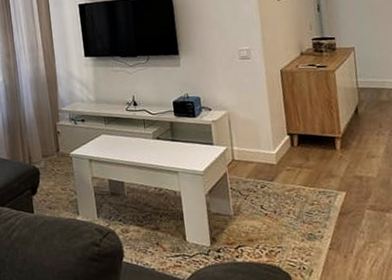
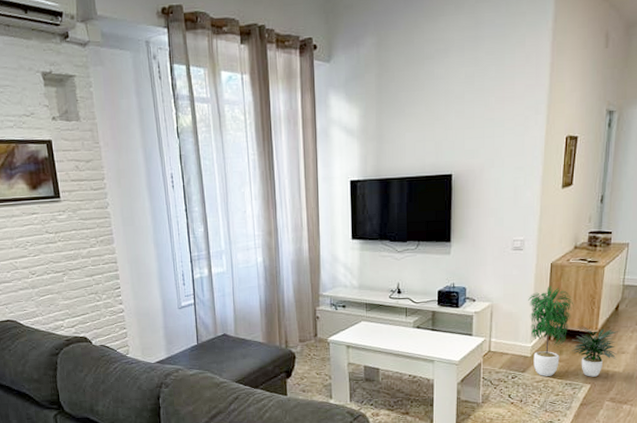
potted plant: none [263,92,368,185] -> present [527,286,618,377]

